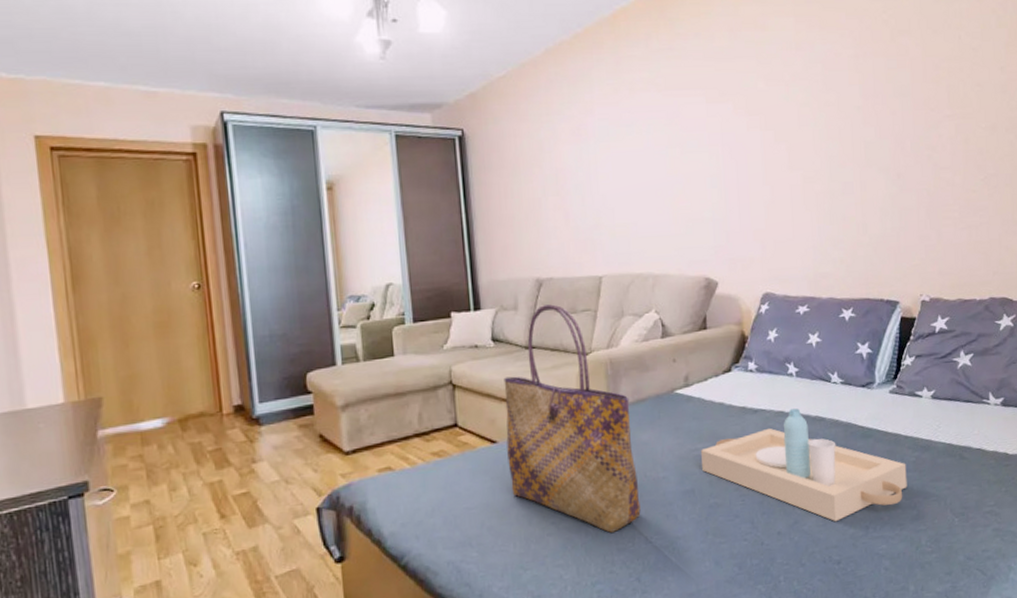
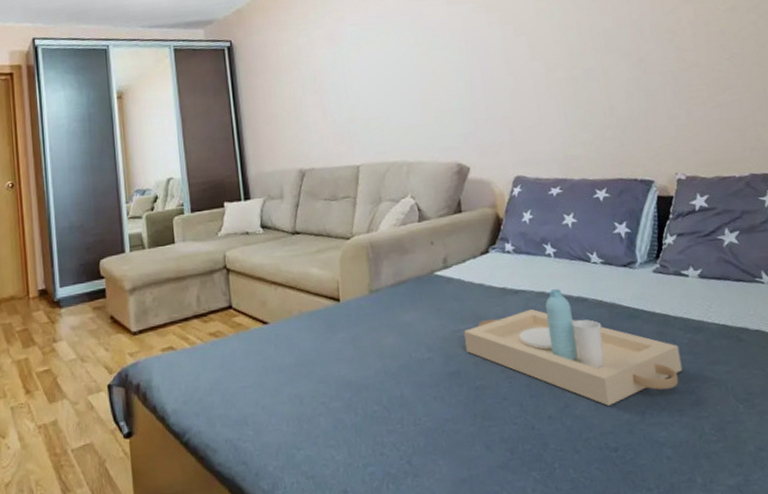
tote bag: present [503,304,641,533] -> none [273,192,408,414]

